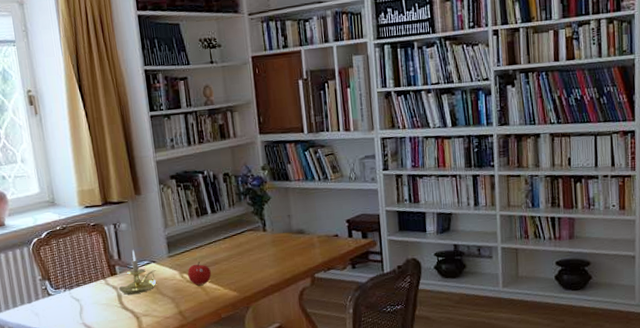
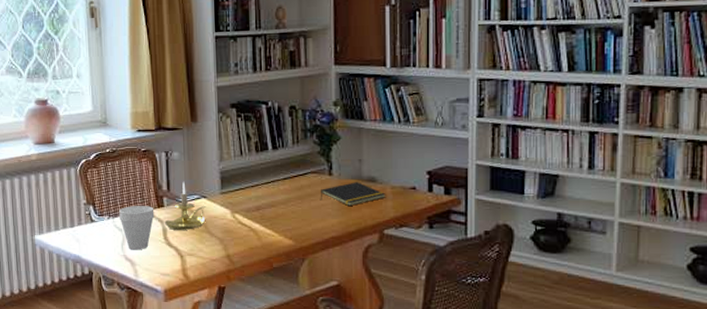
cup: none [74,275,109,317] -> present [119,205,155,250]
fruit: present [188,261,211,286] -> none [240,202,266,228]
notepad: none [257,235,314,256] -> present [320,182,386,206]

